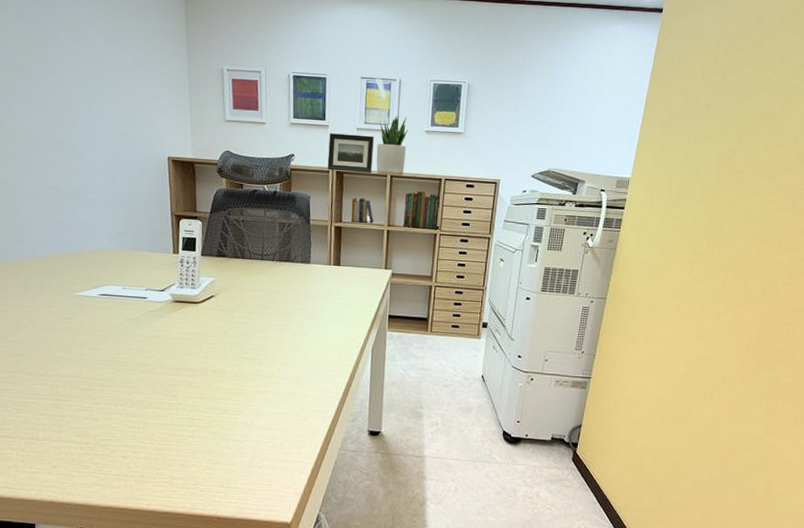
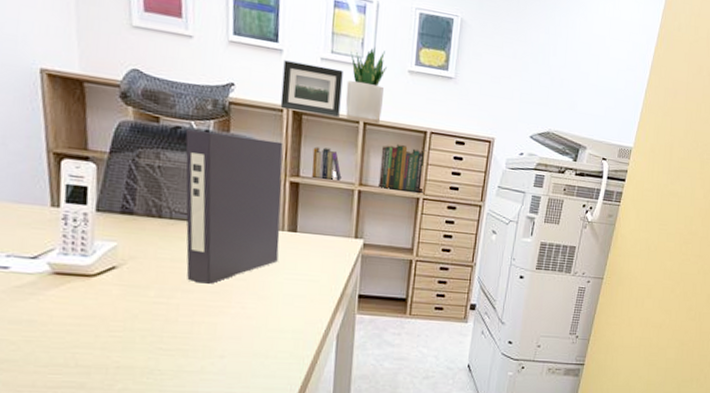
binder: none [260,192,329,308] -> present [185,129,283,284]

